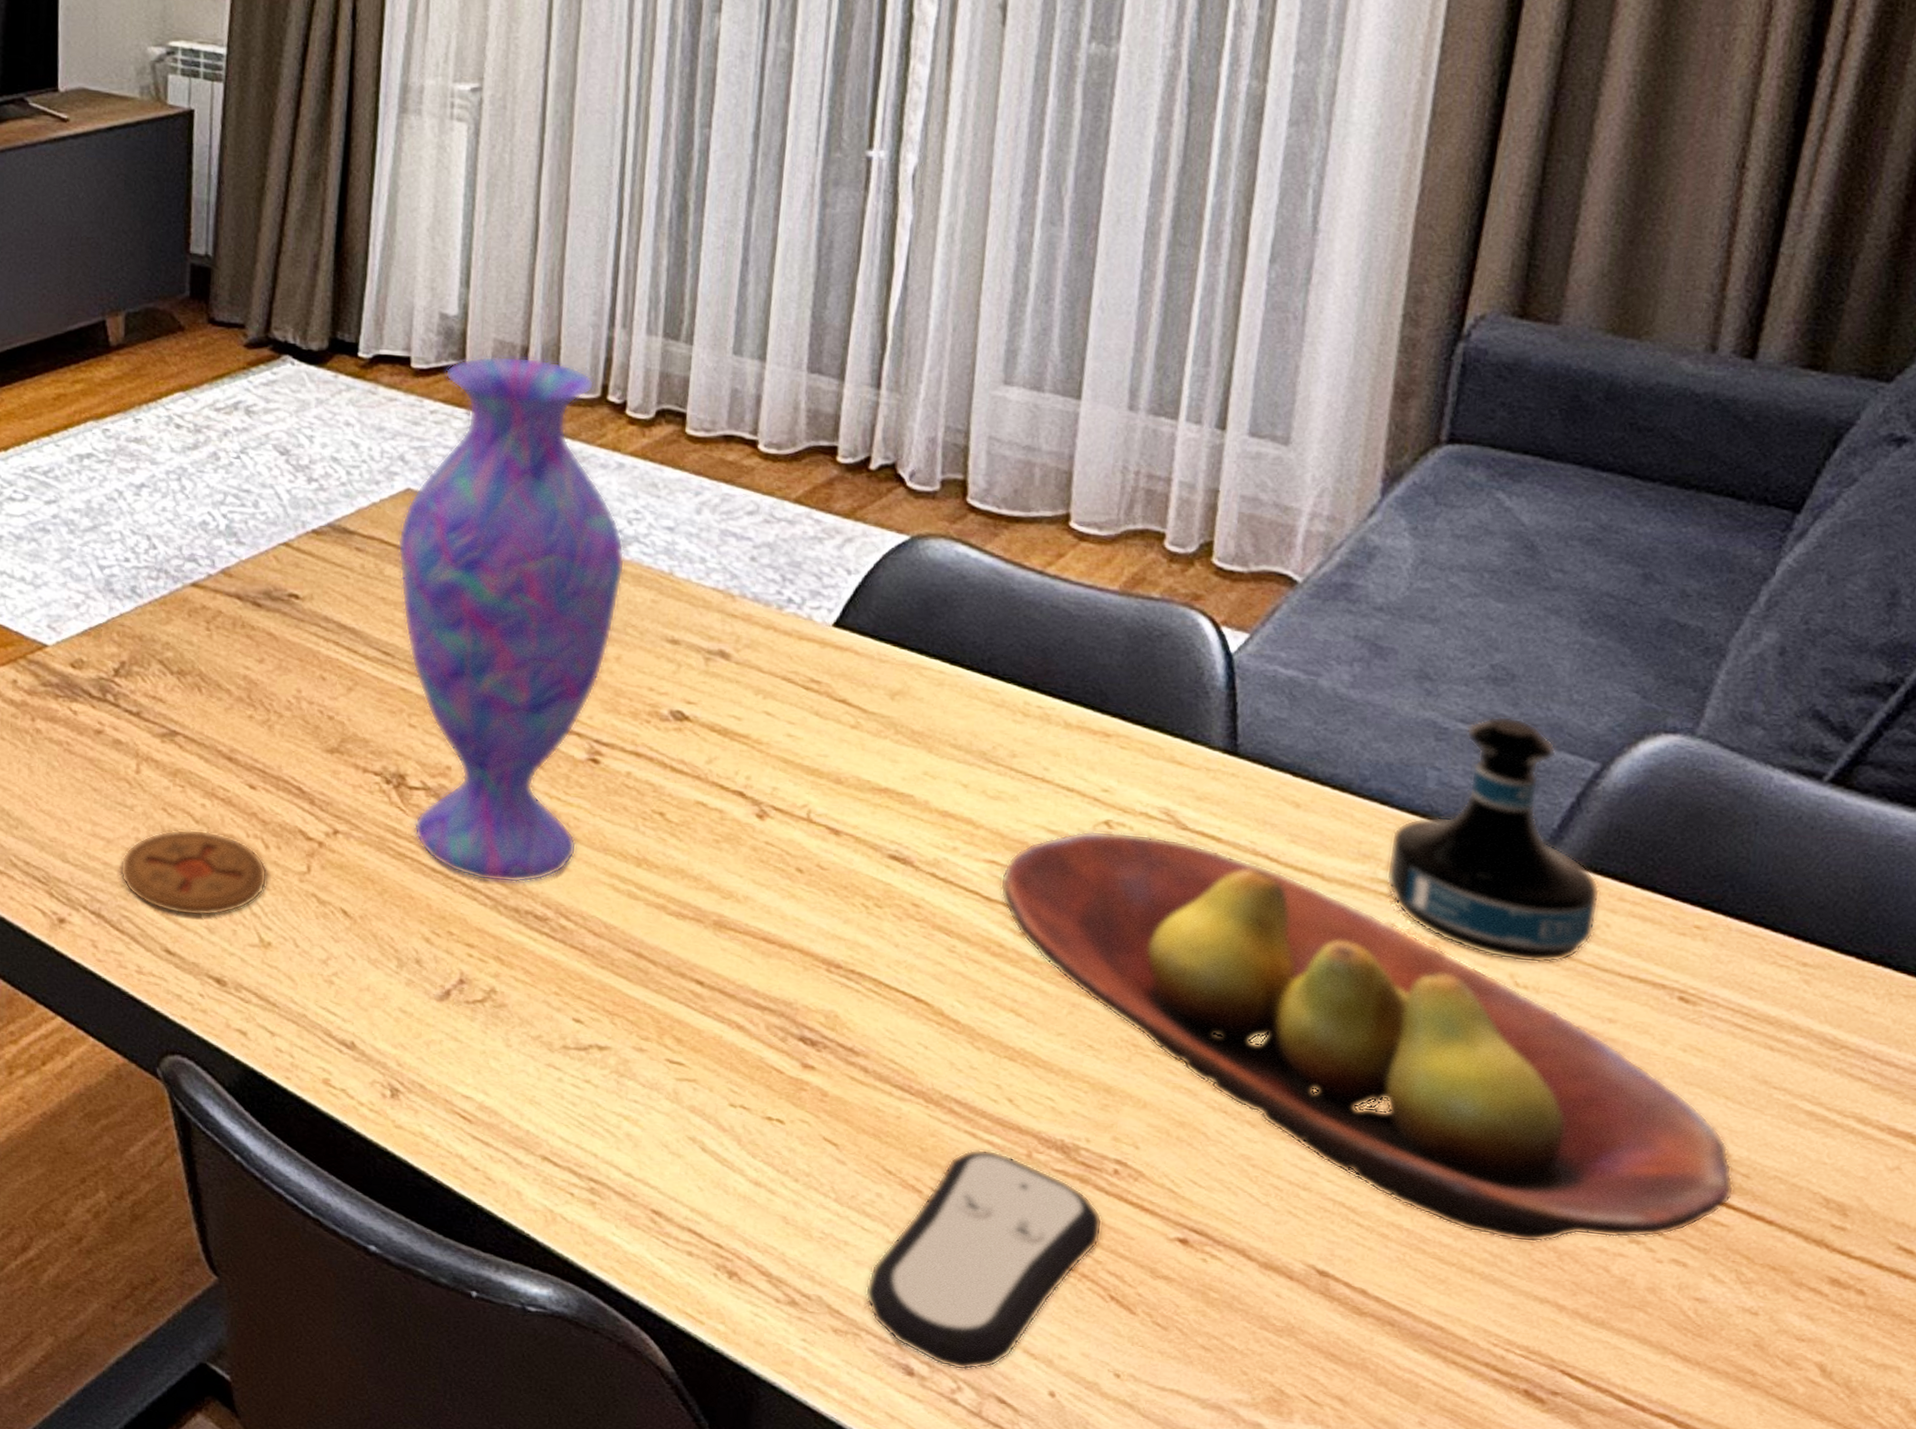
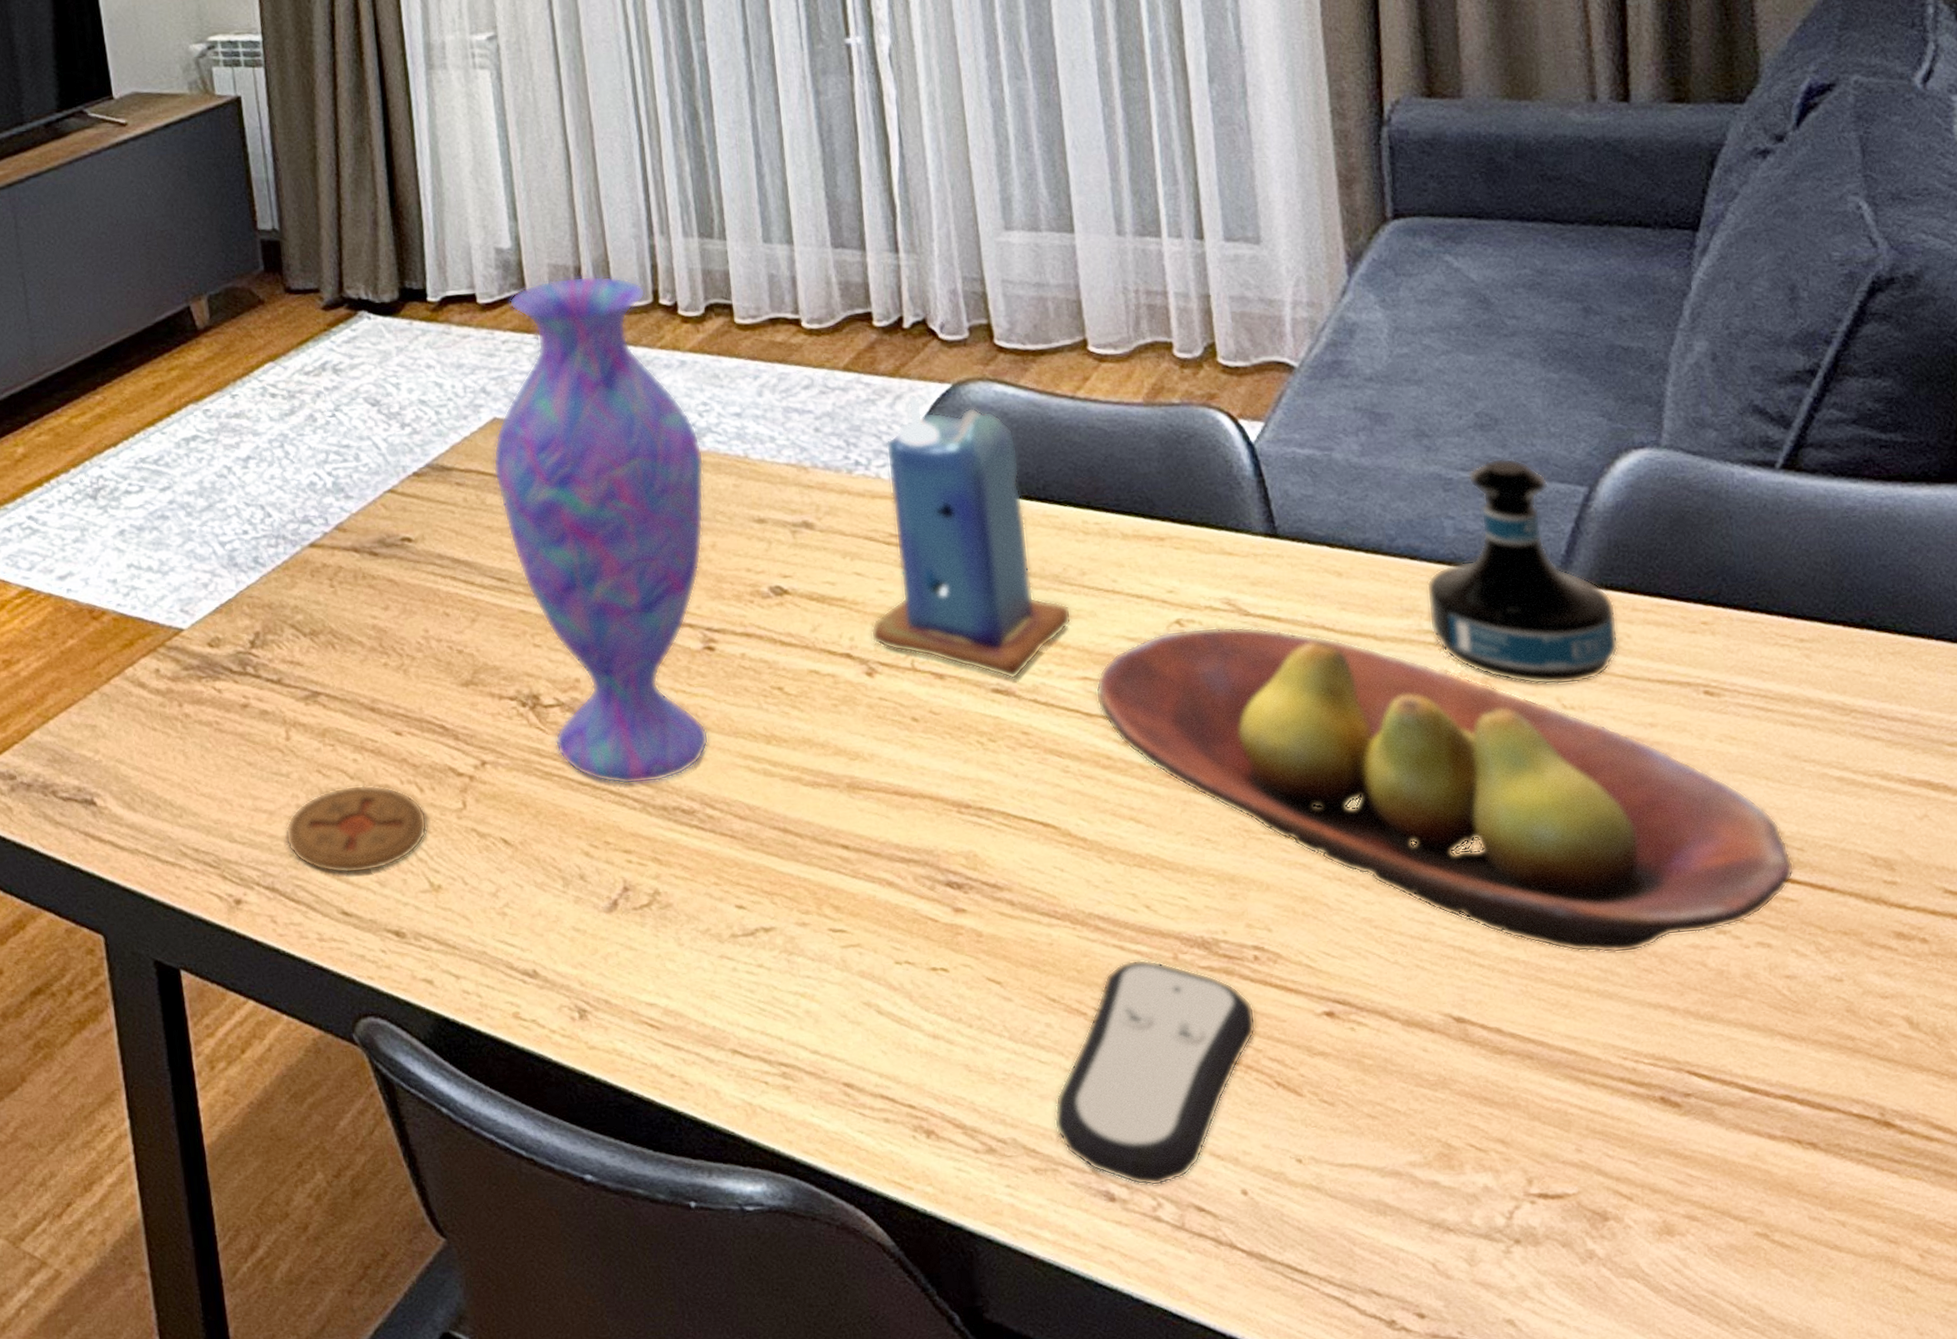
candle: none [769,541,992,849] -> present [870,395,1072,679]

